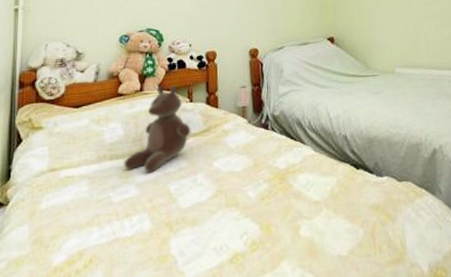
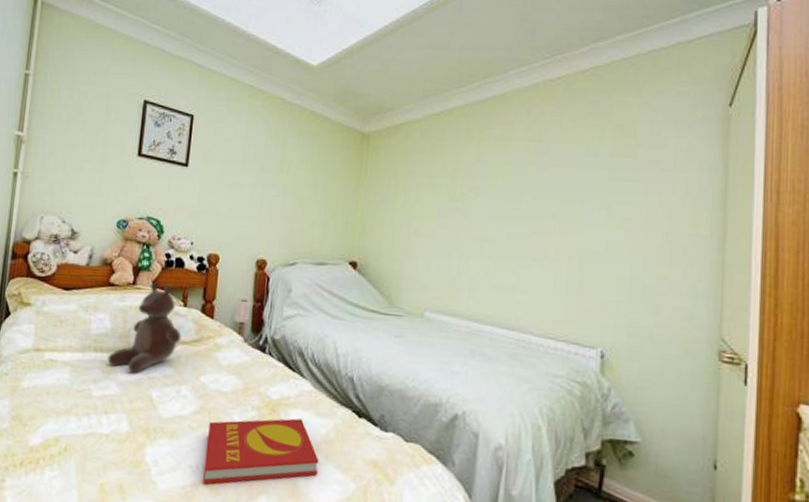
book: none [227,182,331,262] -> present [203,418,319,484]

